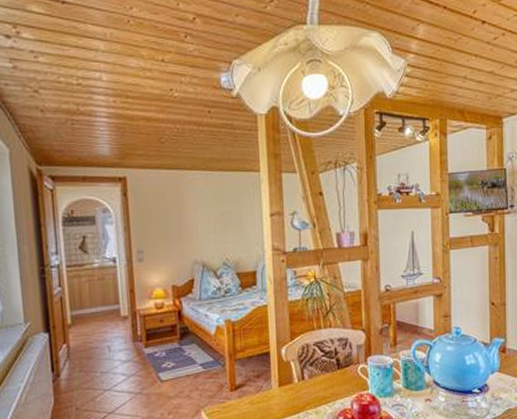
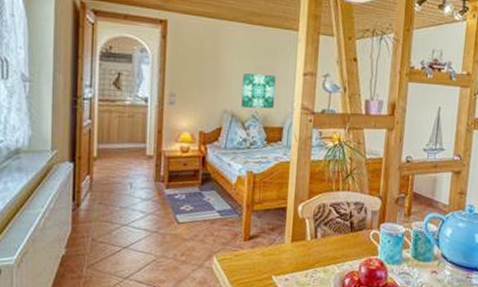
wall art: none [209,220,244,257] -> present [241,73,275,109]

